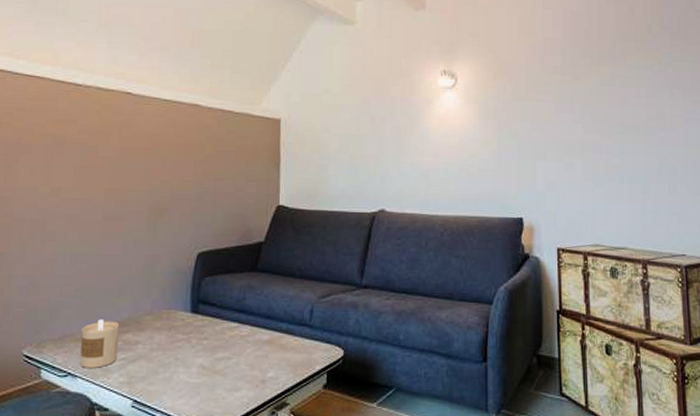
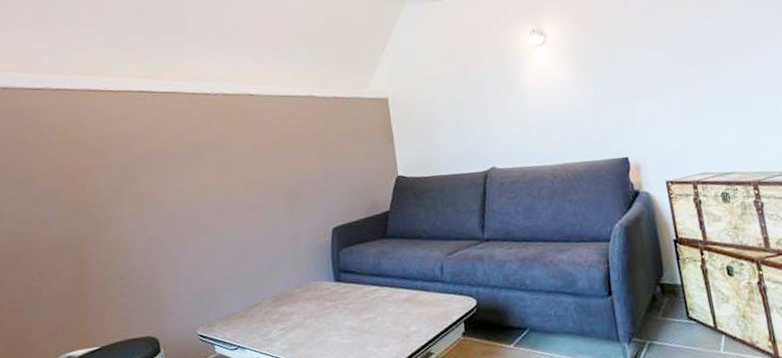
candle: present [80,319,120,368] -> none [243,296,277,340]

